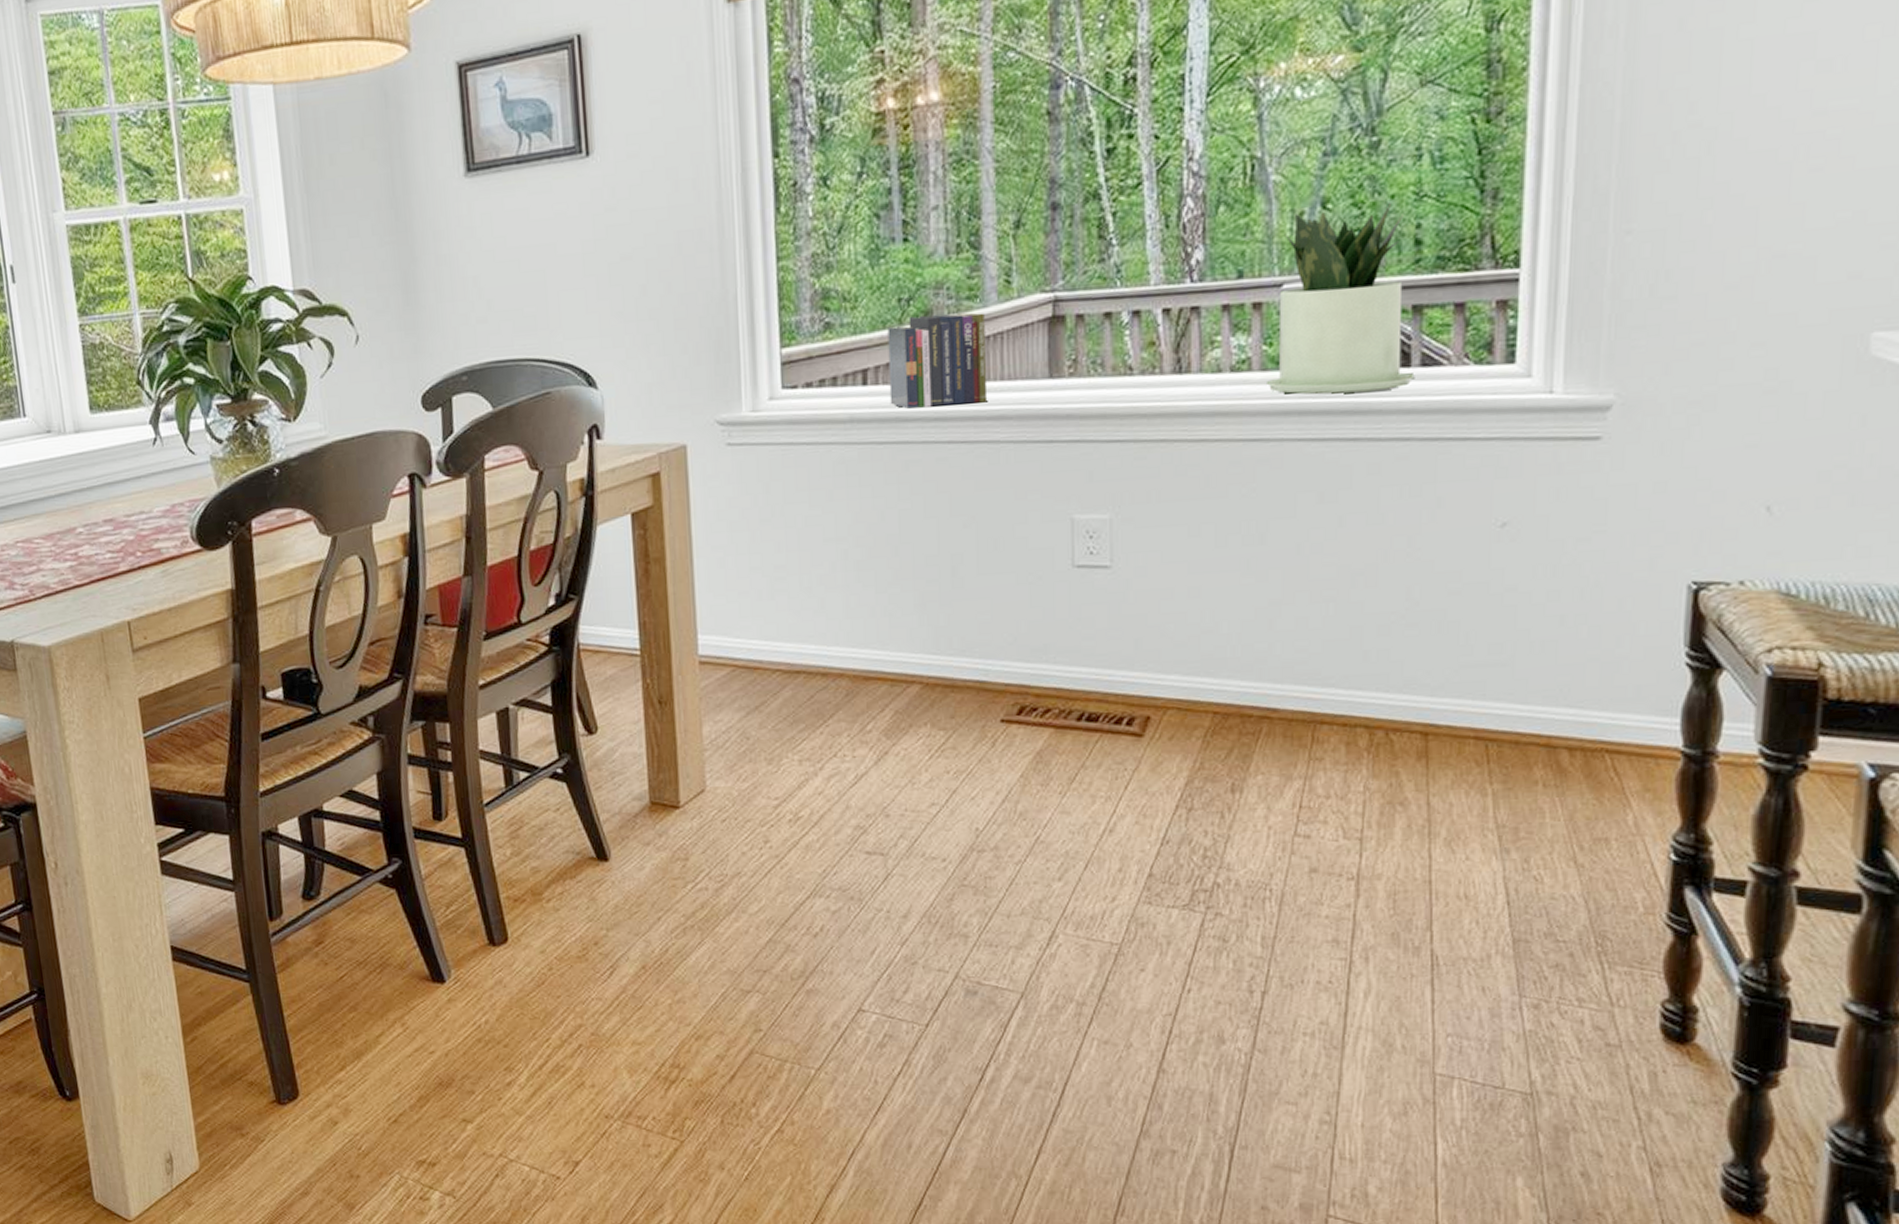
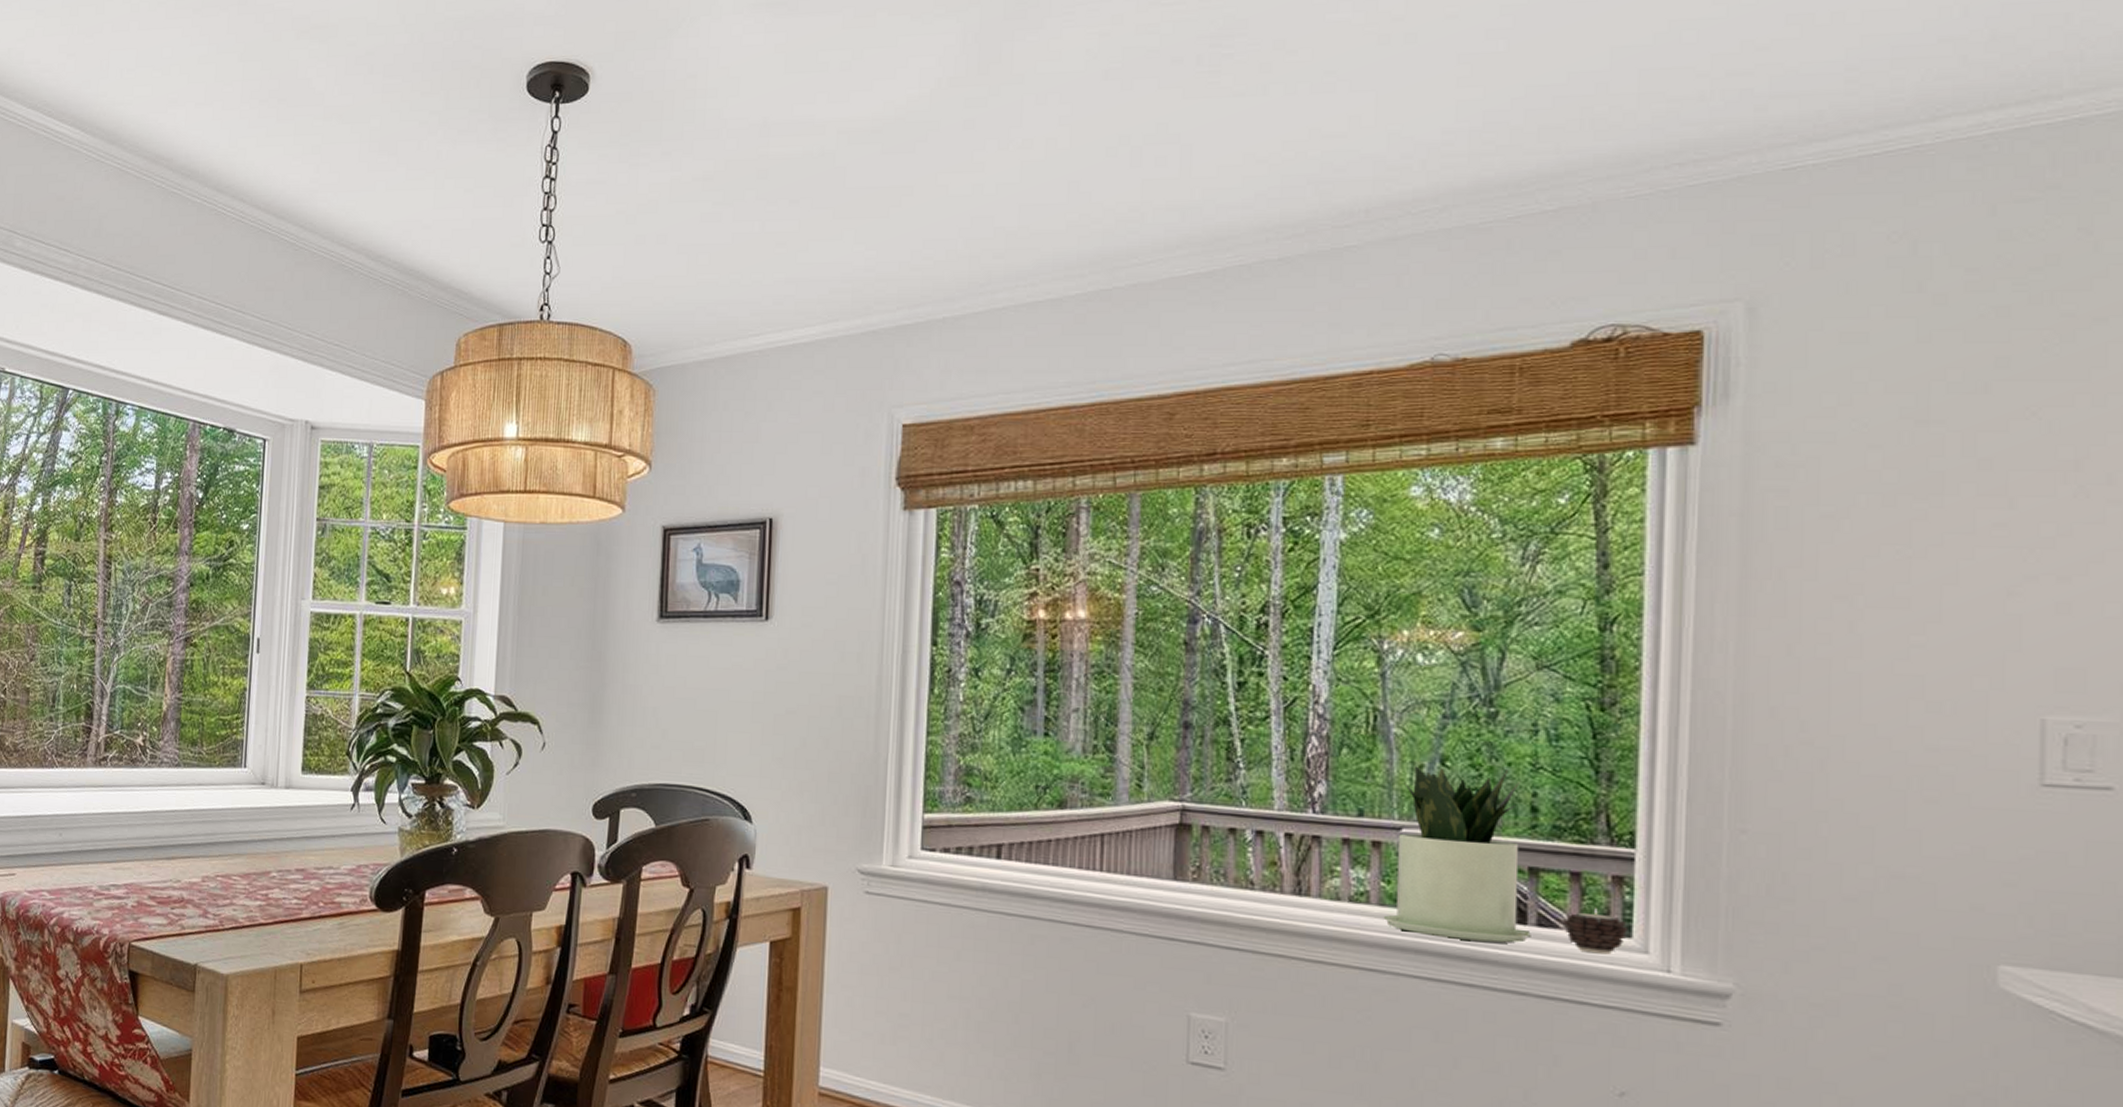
books: present [887,312,988,409] -> none [1021,803,1115,893]
candle: none [1448,338,1511,386] -> present [1564,908,1627,955]

